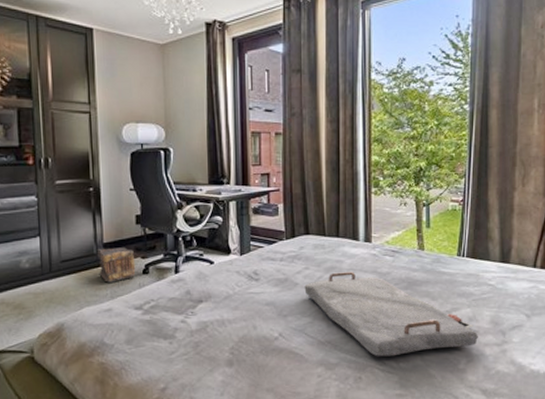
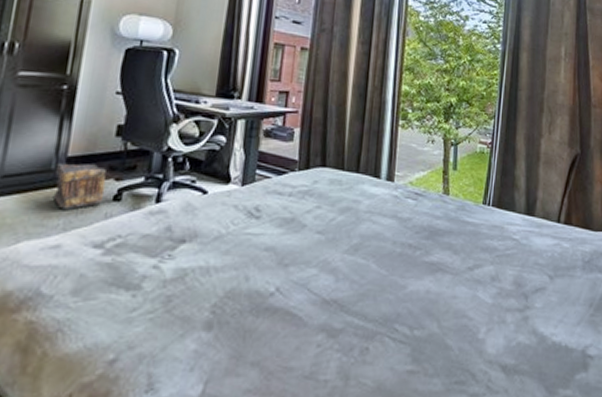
serving tray: present [304,272,479,357] -> none [313,214,501,322]

